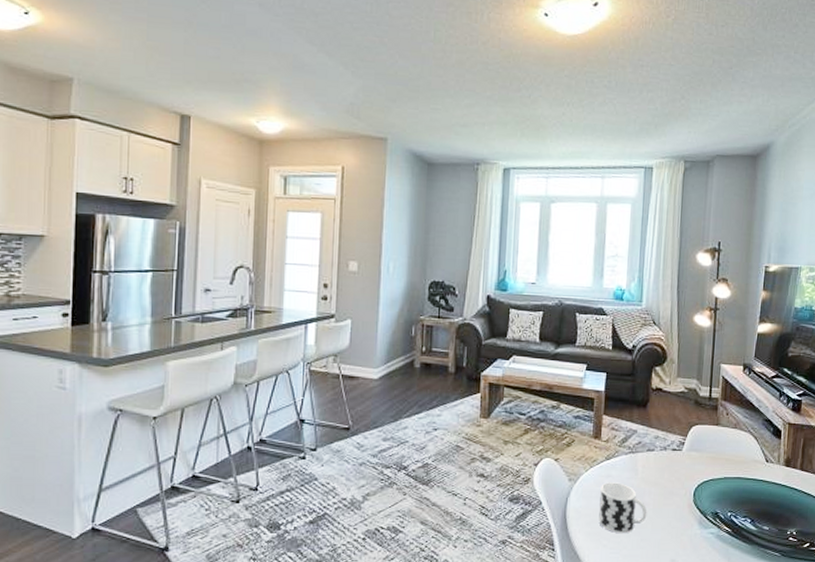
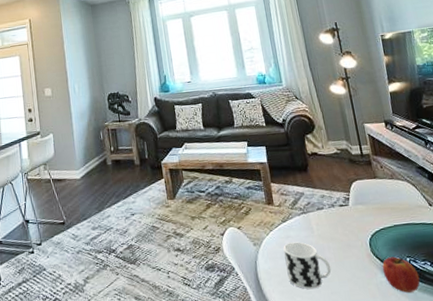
fruit: none [700,510,736,547] -> present [382,256,420,293]

